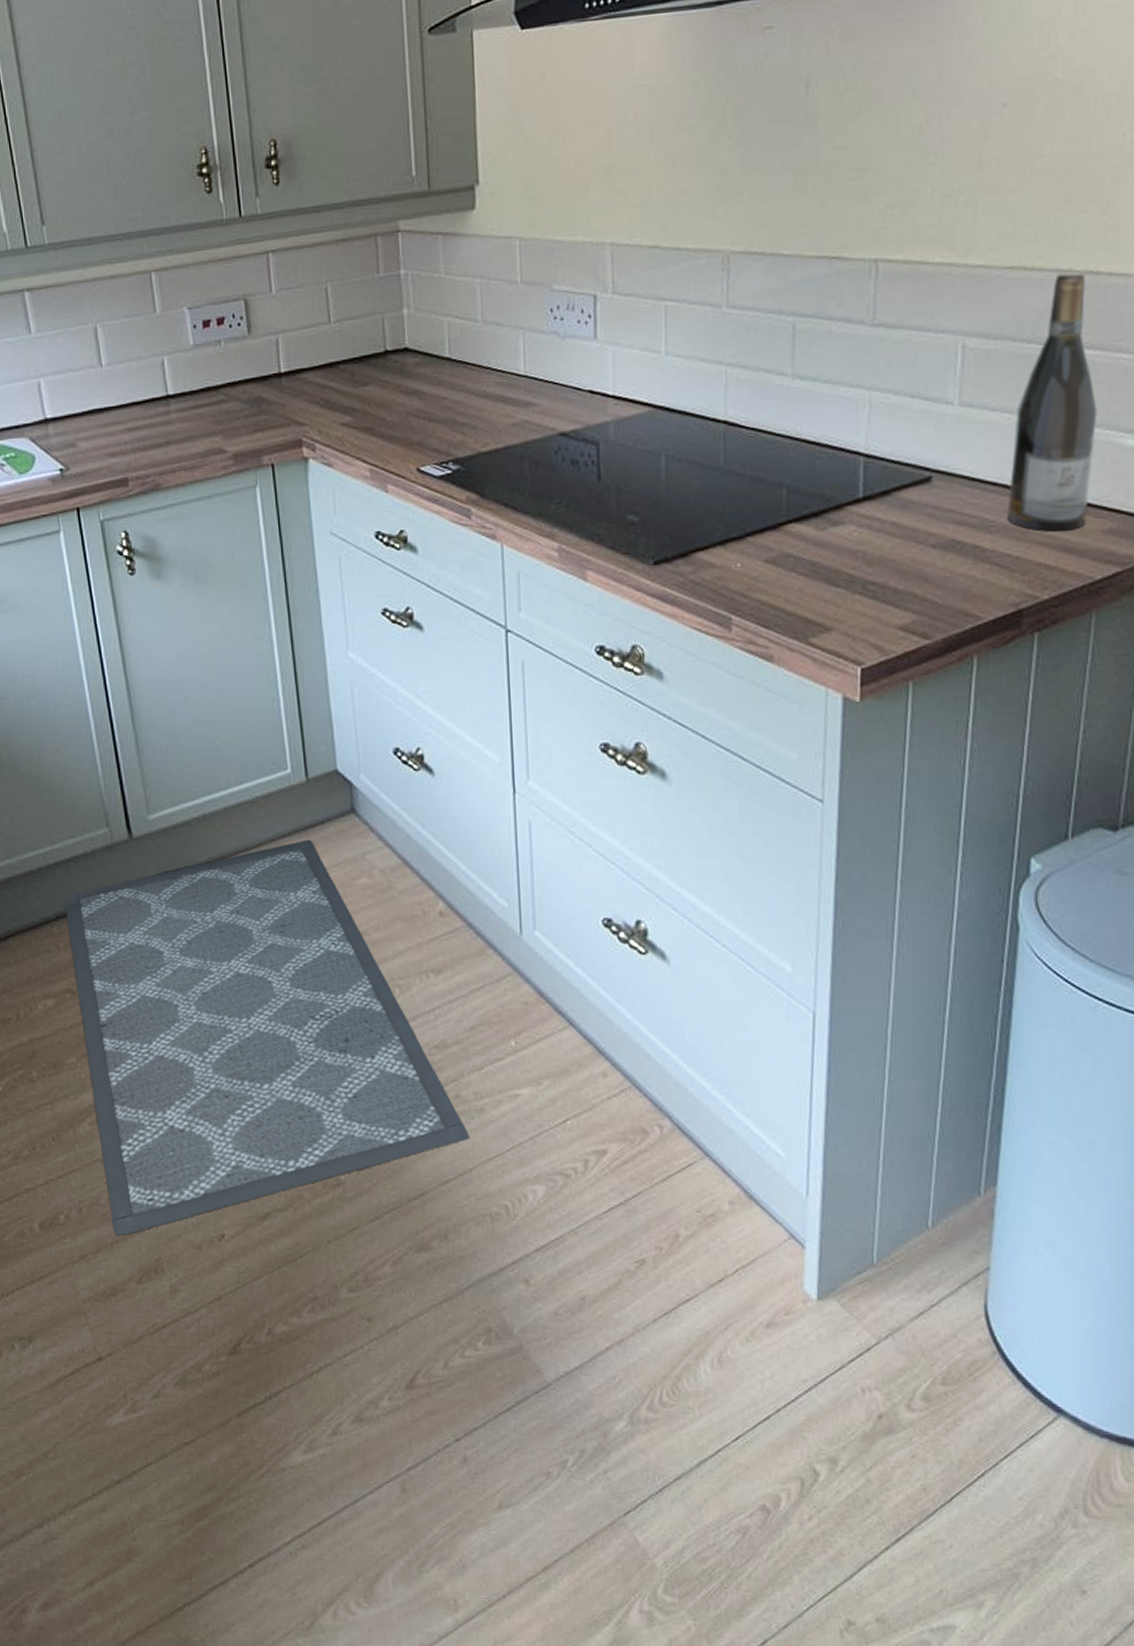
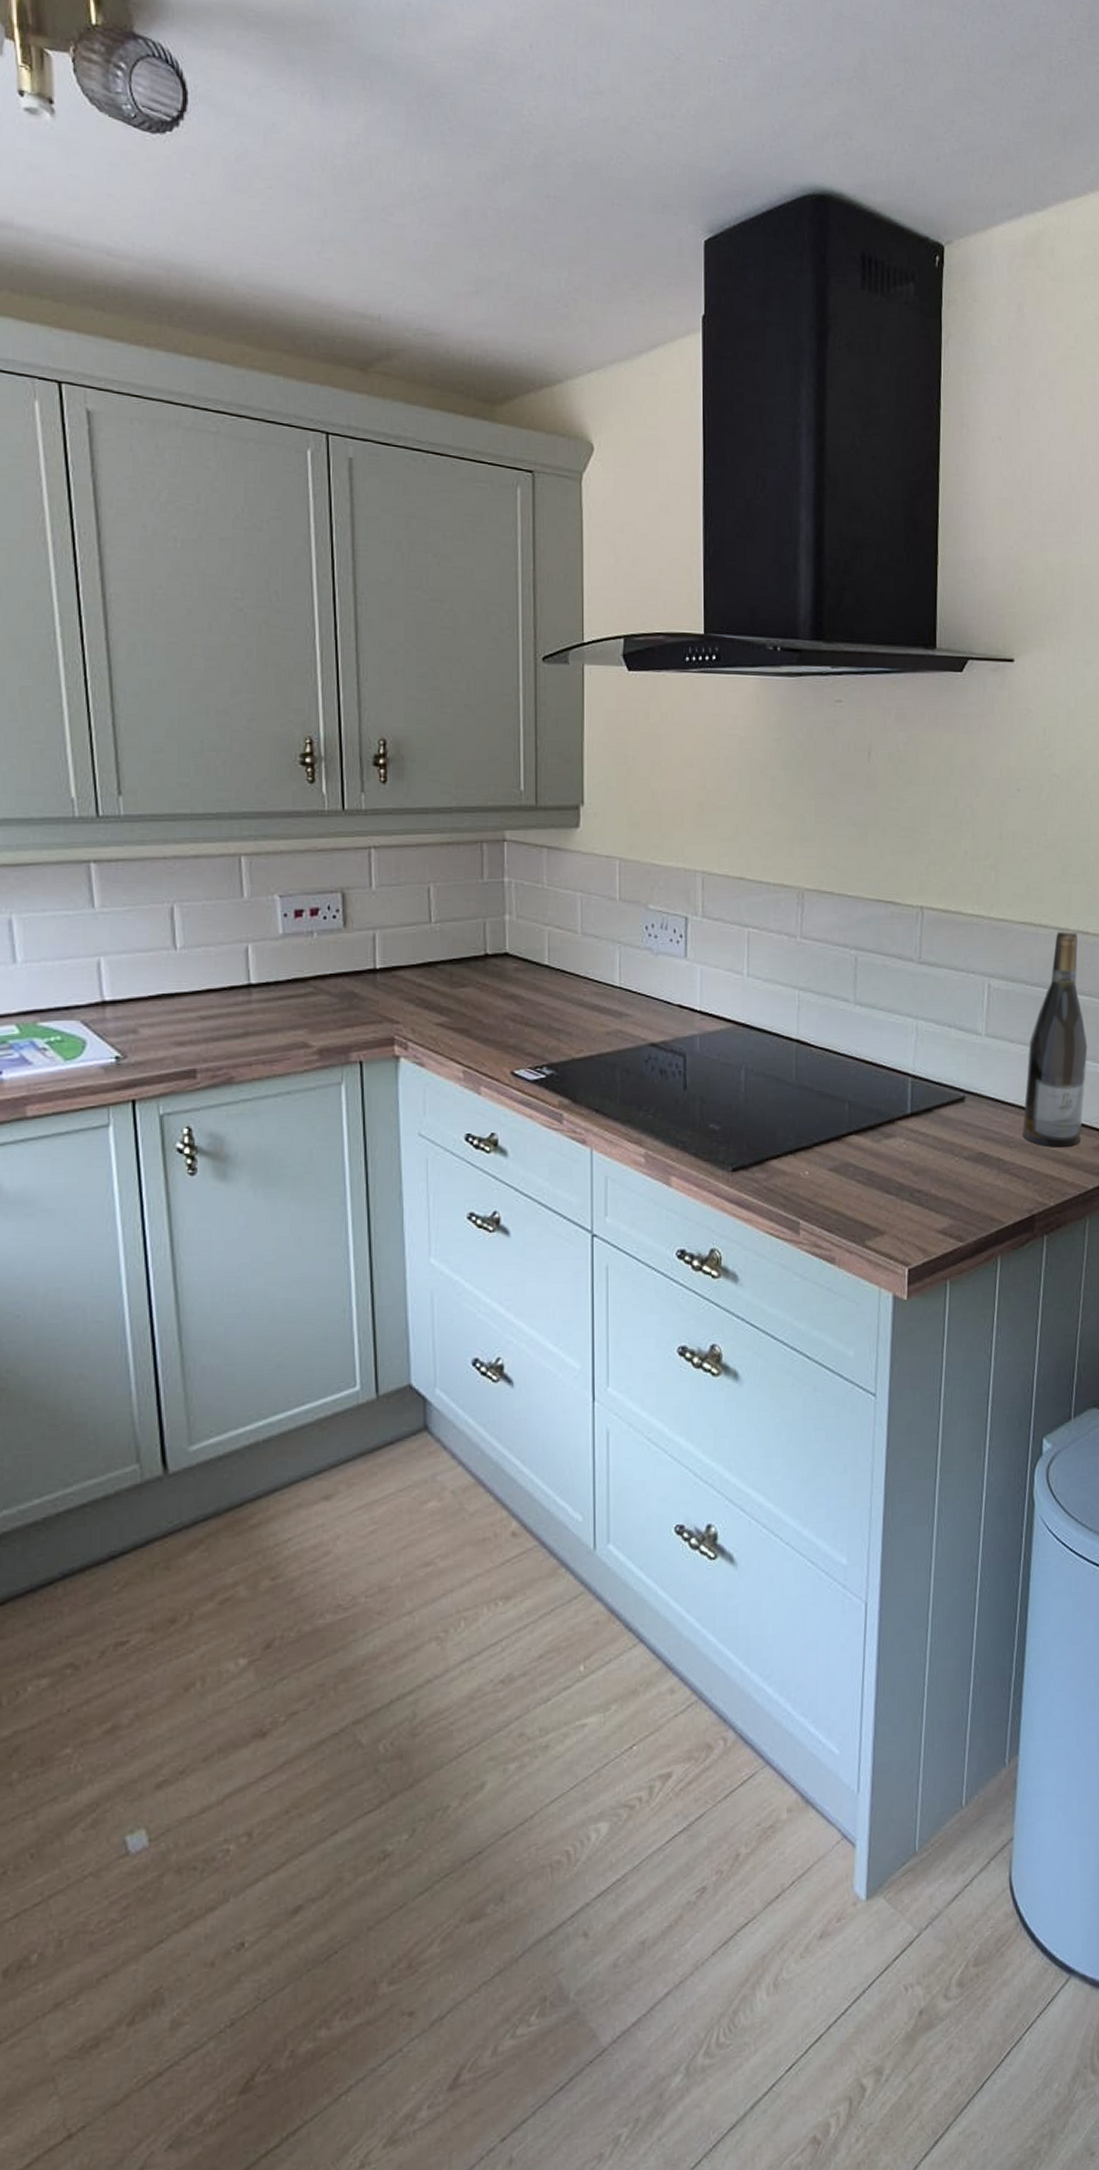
bath mat: present [63,839,469,1237] -> none [74,1462,532,1970]

